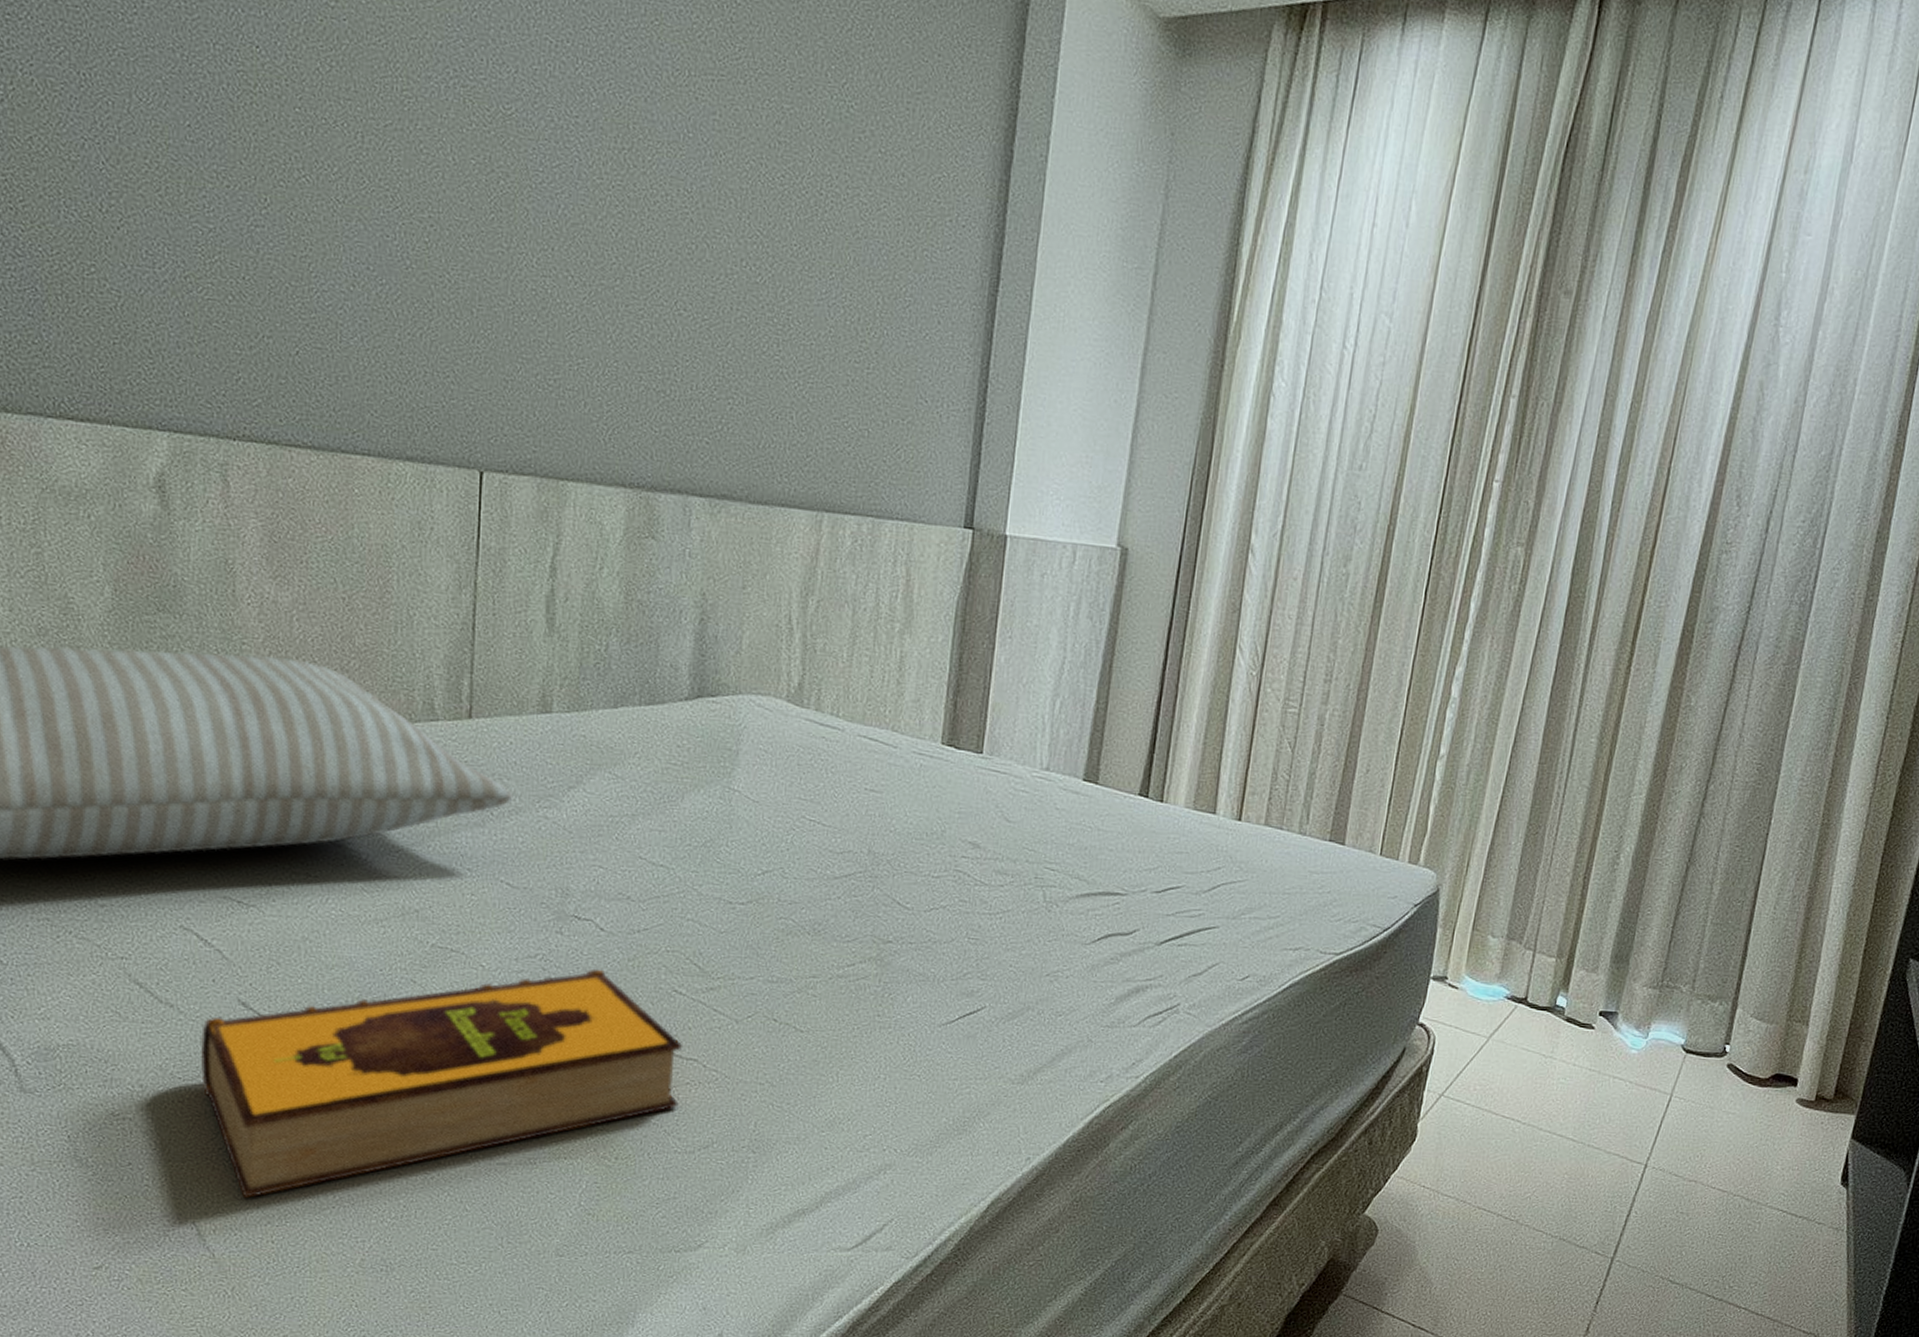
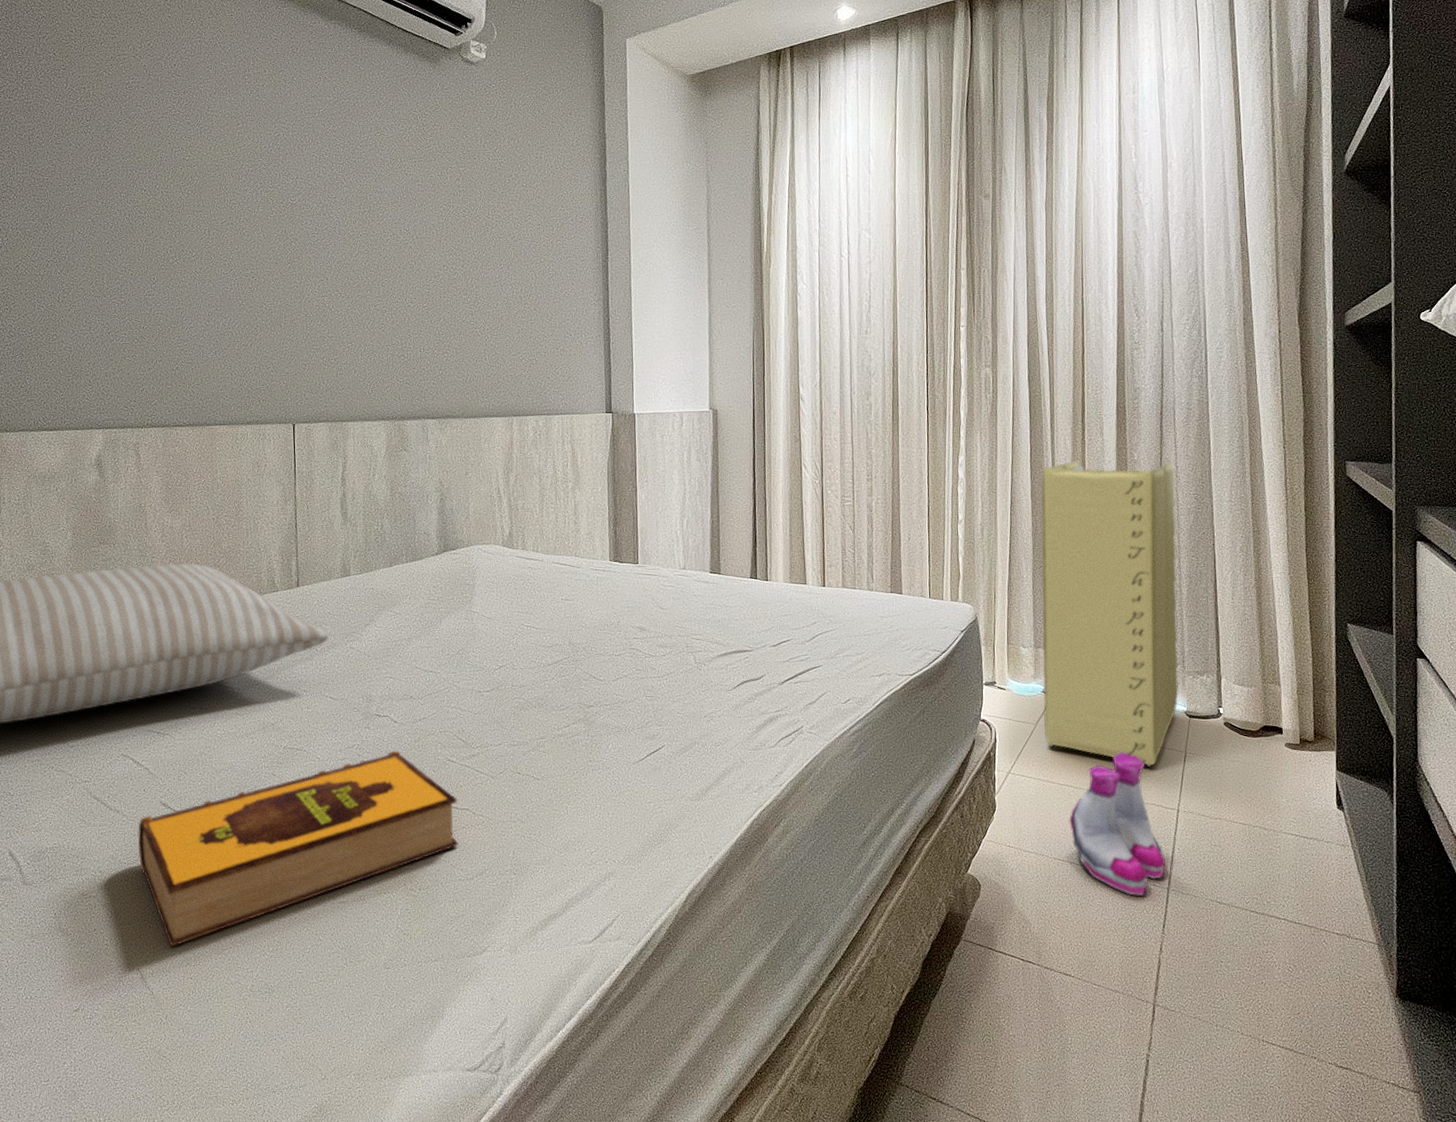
laundry hamper: none [1497,694,1741,1110] -> present [1041,459,1179,768]
boots: none [1505,1085,1617,1263] -> present [1068,752,1166,896]

